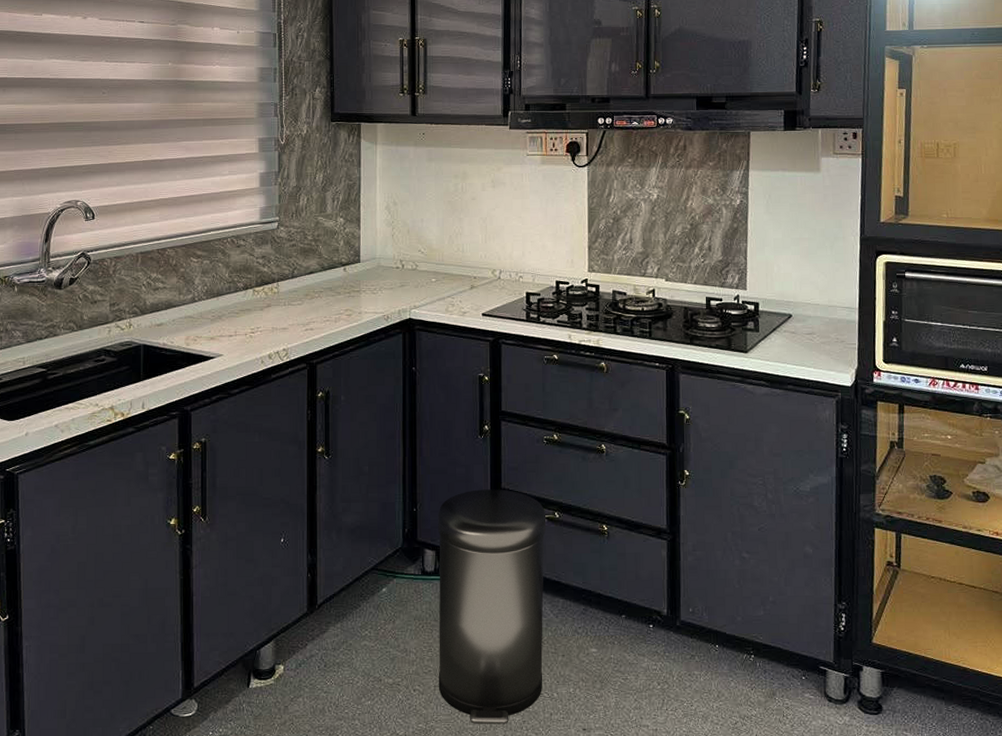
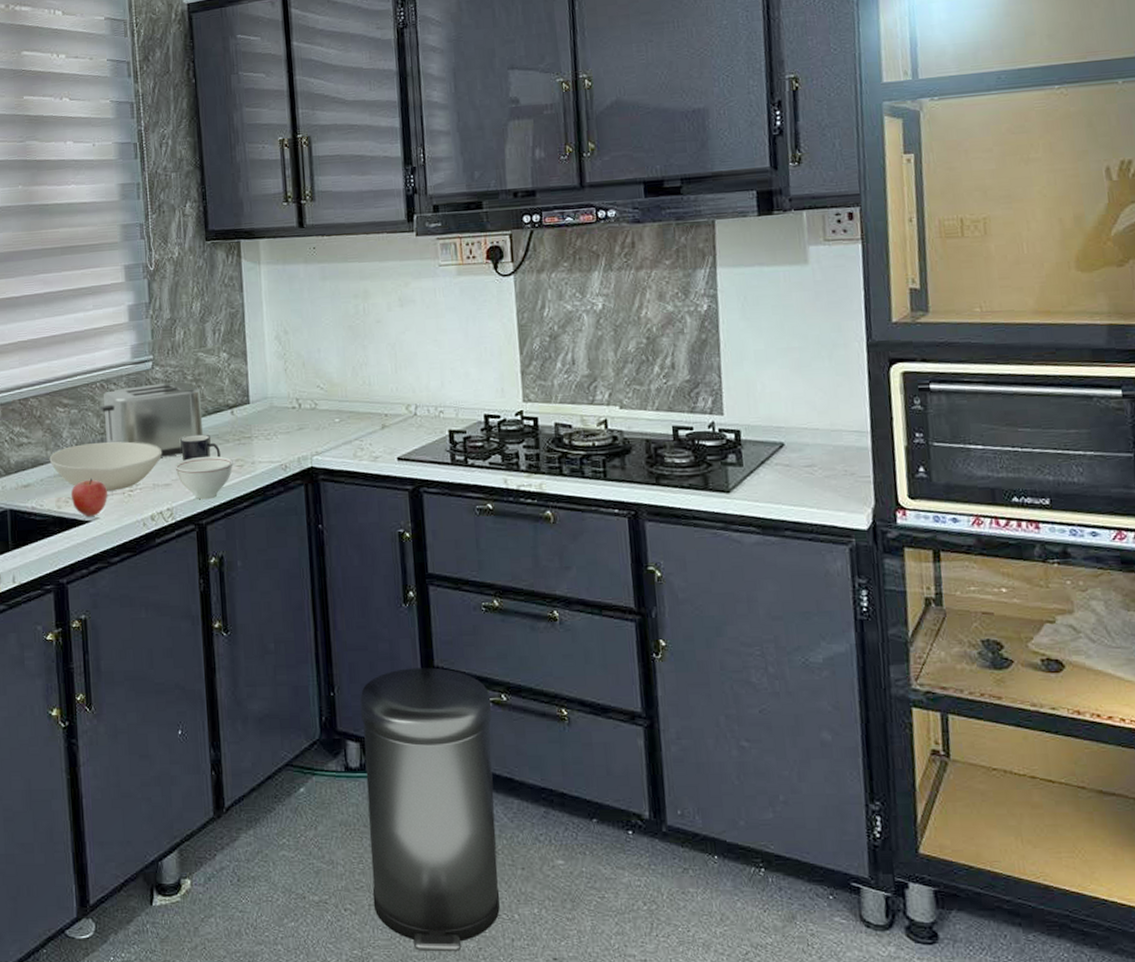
bowl: none [181,289,282,332] -> present [49,441,163,491]
fruit: none [199,320,231,353] -> present [70,478,107,517]
toaster: none [229,241,319,305] -> present [100,382,204,457]
bowl: none [292,305,343,343] -> present [174,455,233,500]
mug: none [297,287,332,309] -> present [179,434,220,461]

